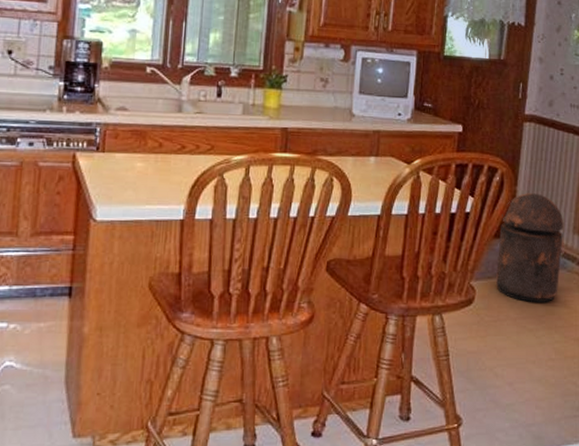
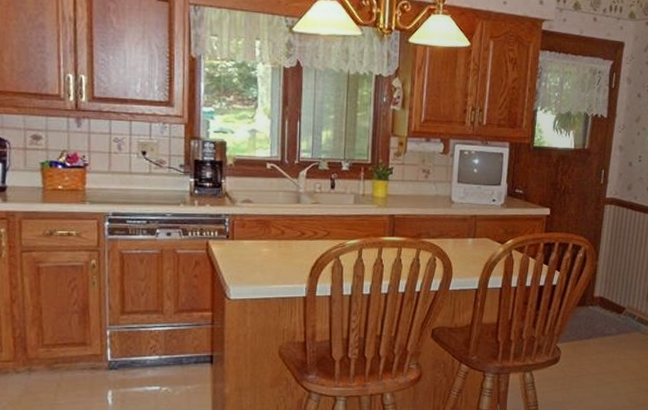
trash can: present [495,193,564,302] -> none [578,267,639,360]

